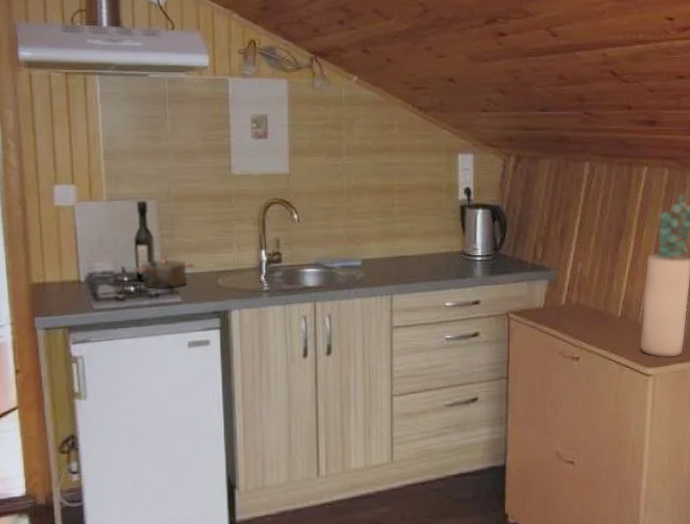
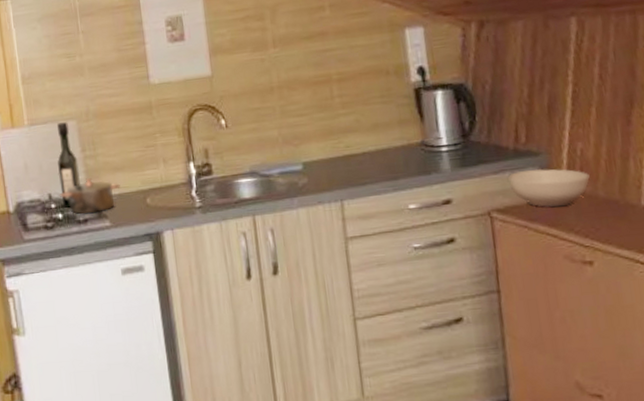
bowl: none [525,281,584,312] -> present [508,168,590,207]

